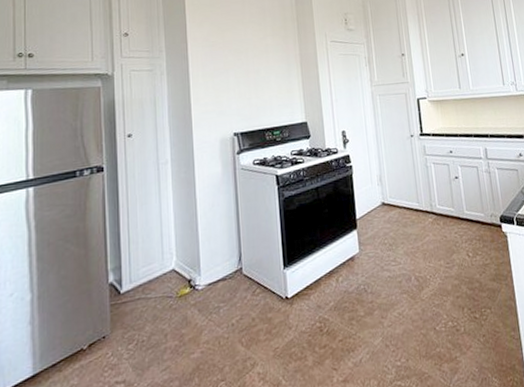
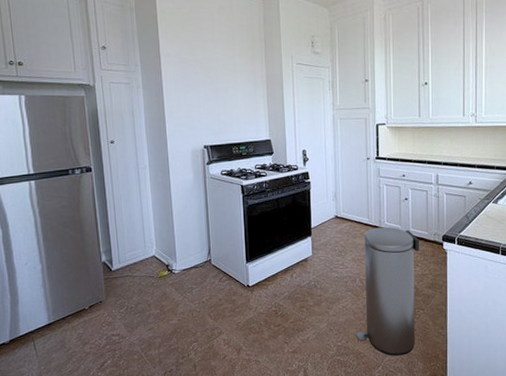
pedal bin: none [415,211,487,373] -> present [356,227,420,356]

